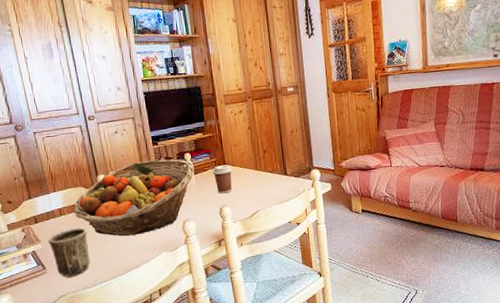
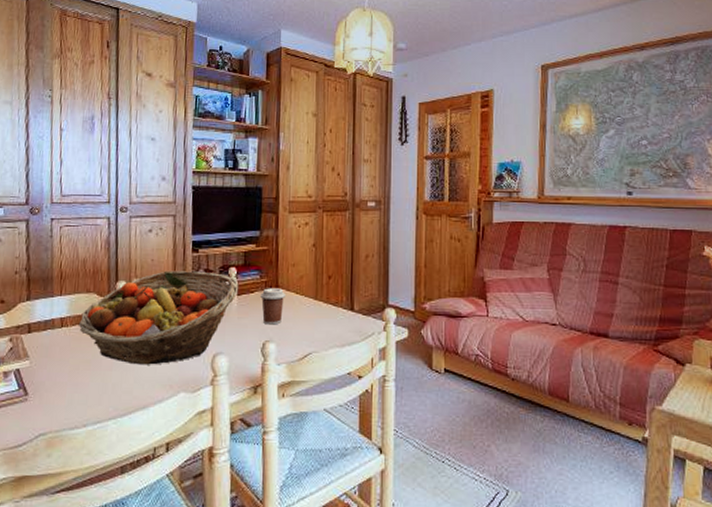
mug: present [47,228,90,278] -> none [38,346,91,411]

